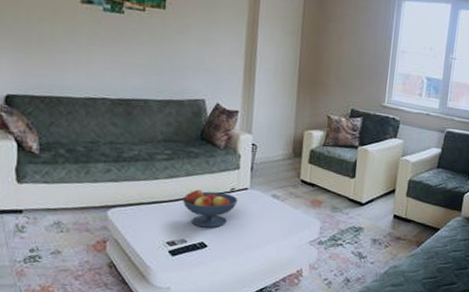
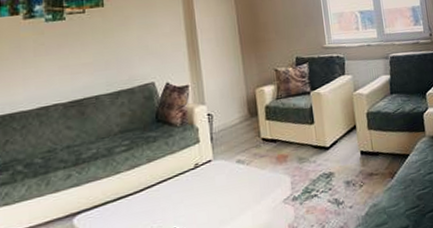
fruit bowl: present [182,189,238,228] -> none [148,170,204,213]

